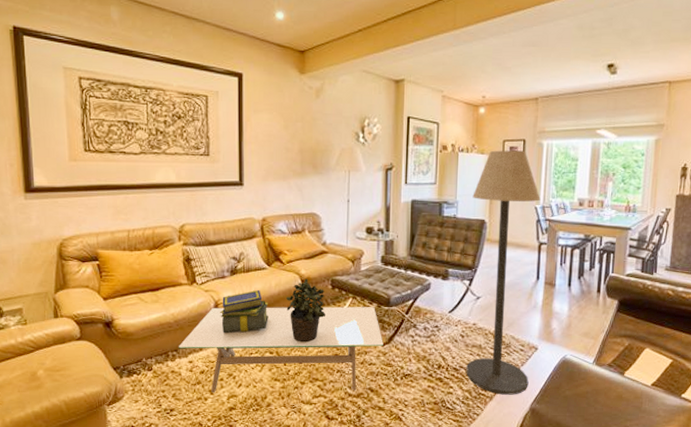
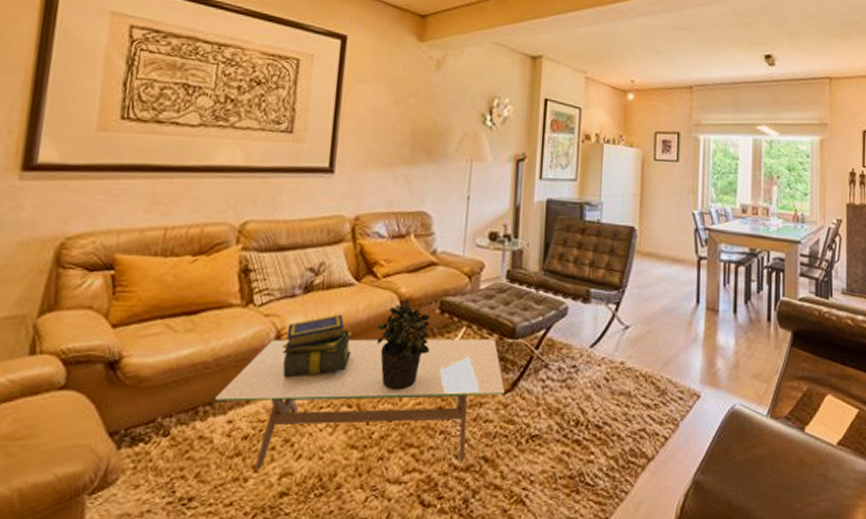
floor lamp: present [466,150,541,395] -> none [611,143,698,463]

